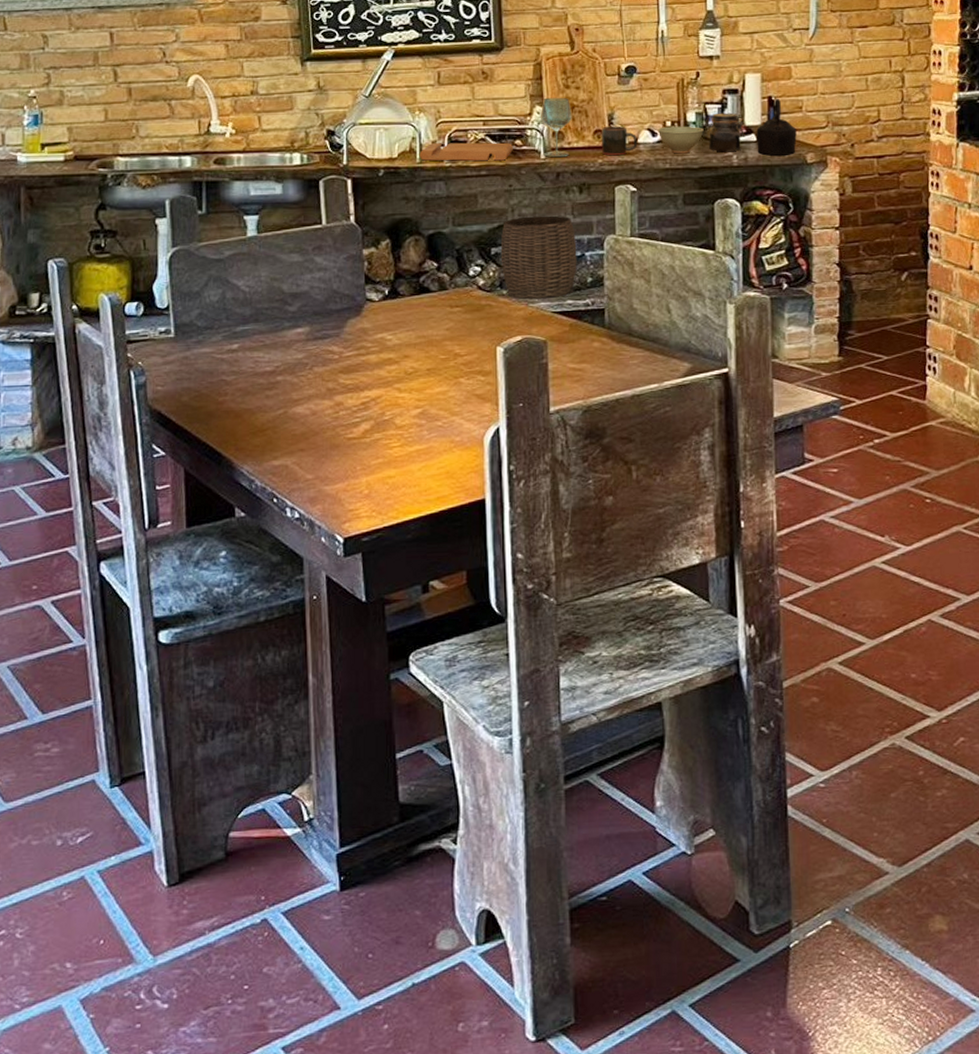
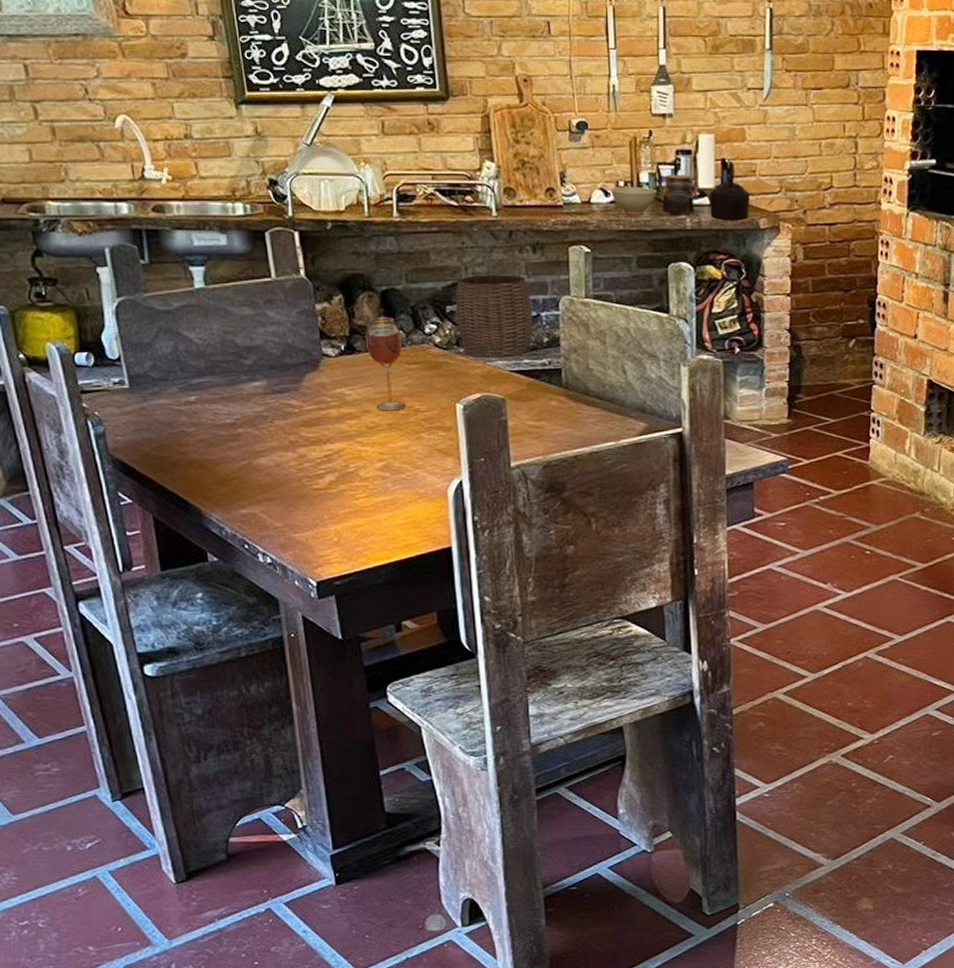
wineglass: none [409,261,447,356] -> present [365,317,407,411]
cutting board: present [419,142,514,161] -> none [367,197,465,217]
wine glass: present [540,97,573,158] -> none [490,152,524,216]
mug: present [601,125,638,156] -> none [553,184,591,215]

